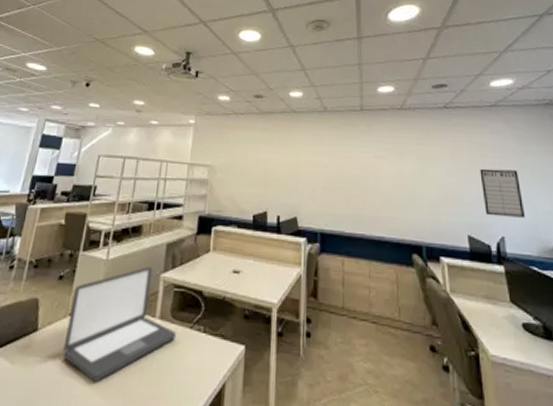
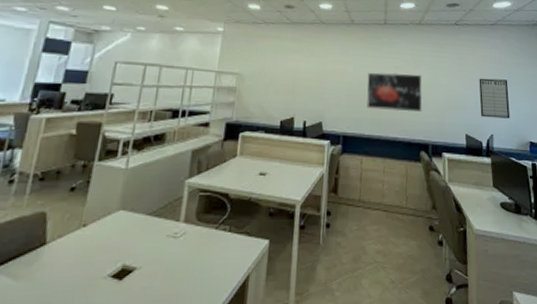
laptop: present [63,267,177,382] -> none [76,174,202,288]
wall art: none [344,163,411,208] -> present [367,72,423,112]

